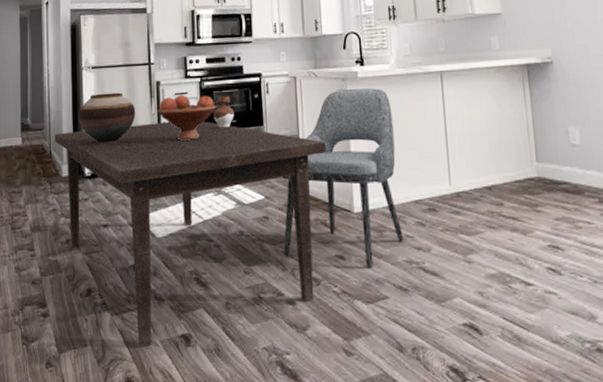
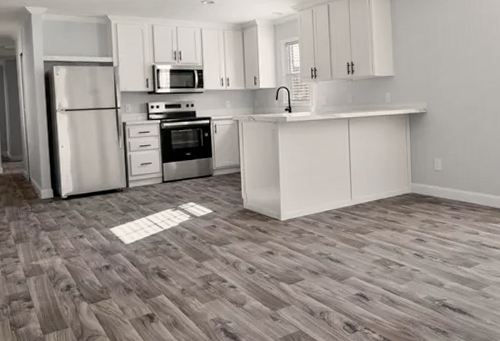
dining table: present [54,121,326,348] -> none [32,154,261,326]
vase: present [77,92,136,143] -> none [53,131,105,172]
fruit bowl: present [157,94,216,141] -> none [124,133,174,169]
ceramic pitcher: present [212,96,235,128] -> none [171,134,189,160]
dining chair: present [282,88,403,269] -> none [226,130,316,260]

